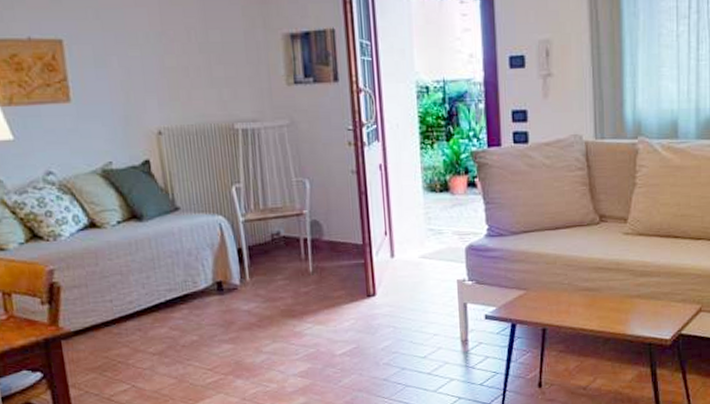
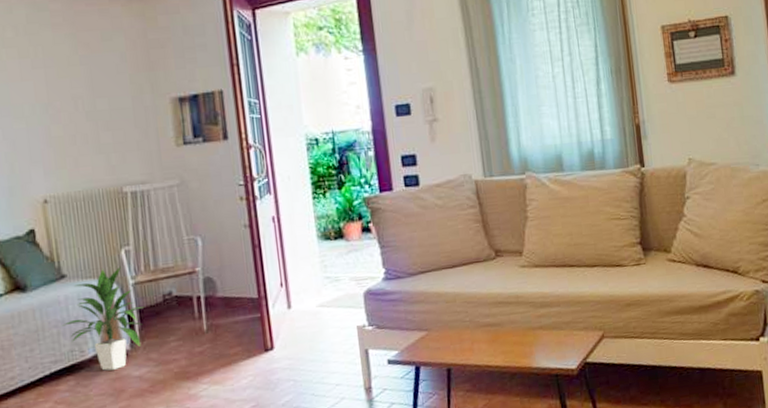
indoor plant: none [175,202,252,303] -> present [61,266,143,371]

